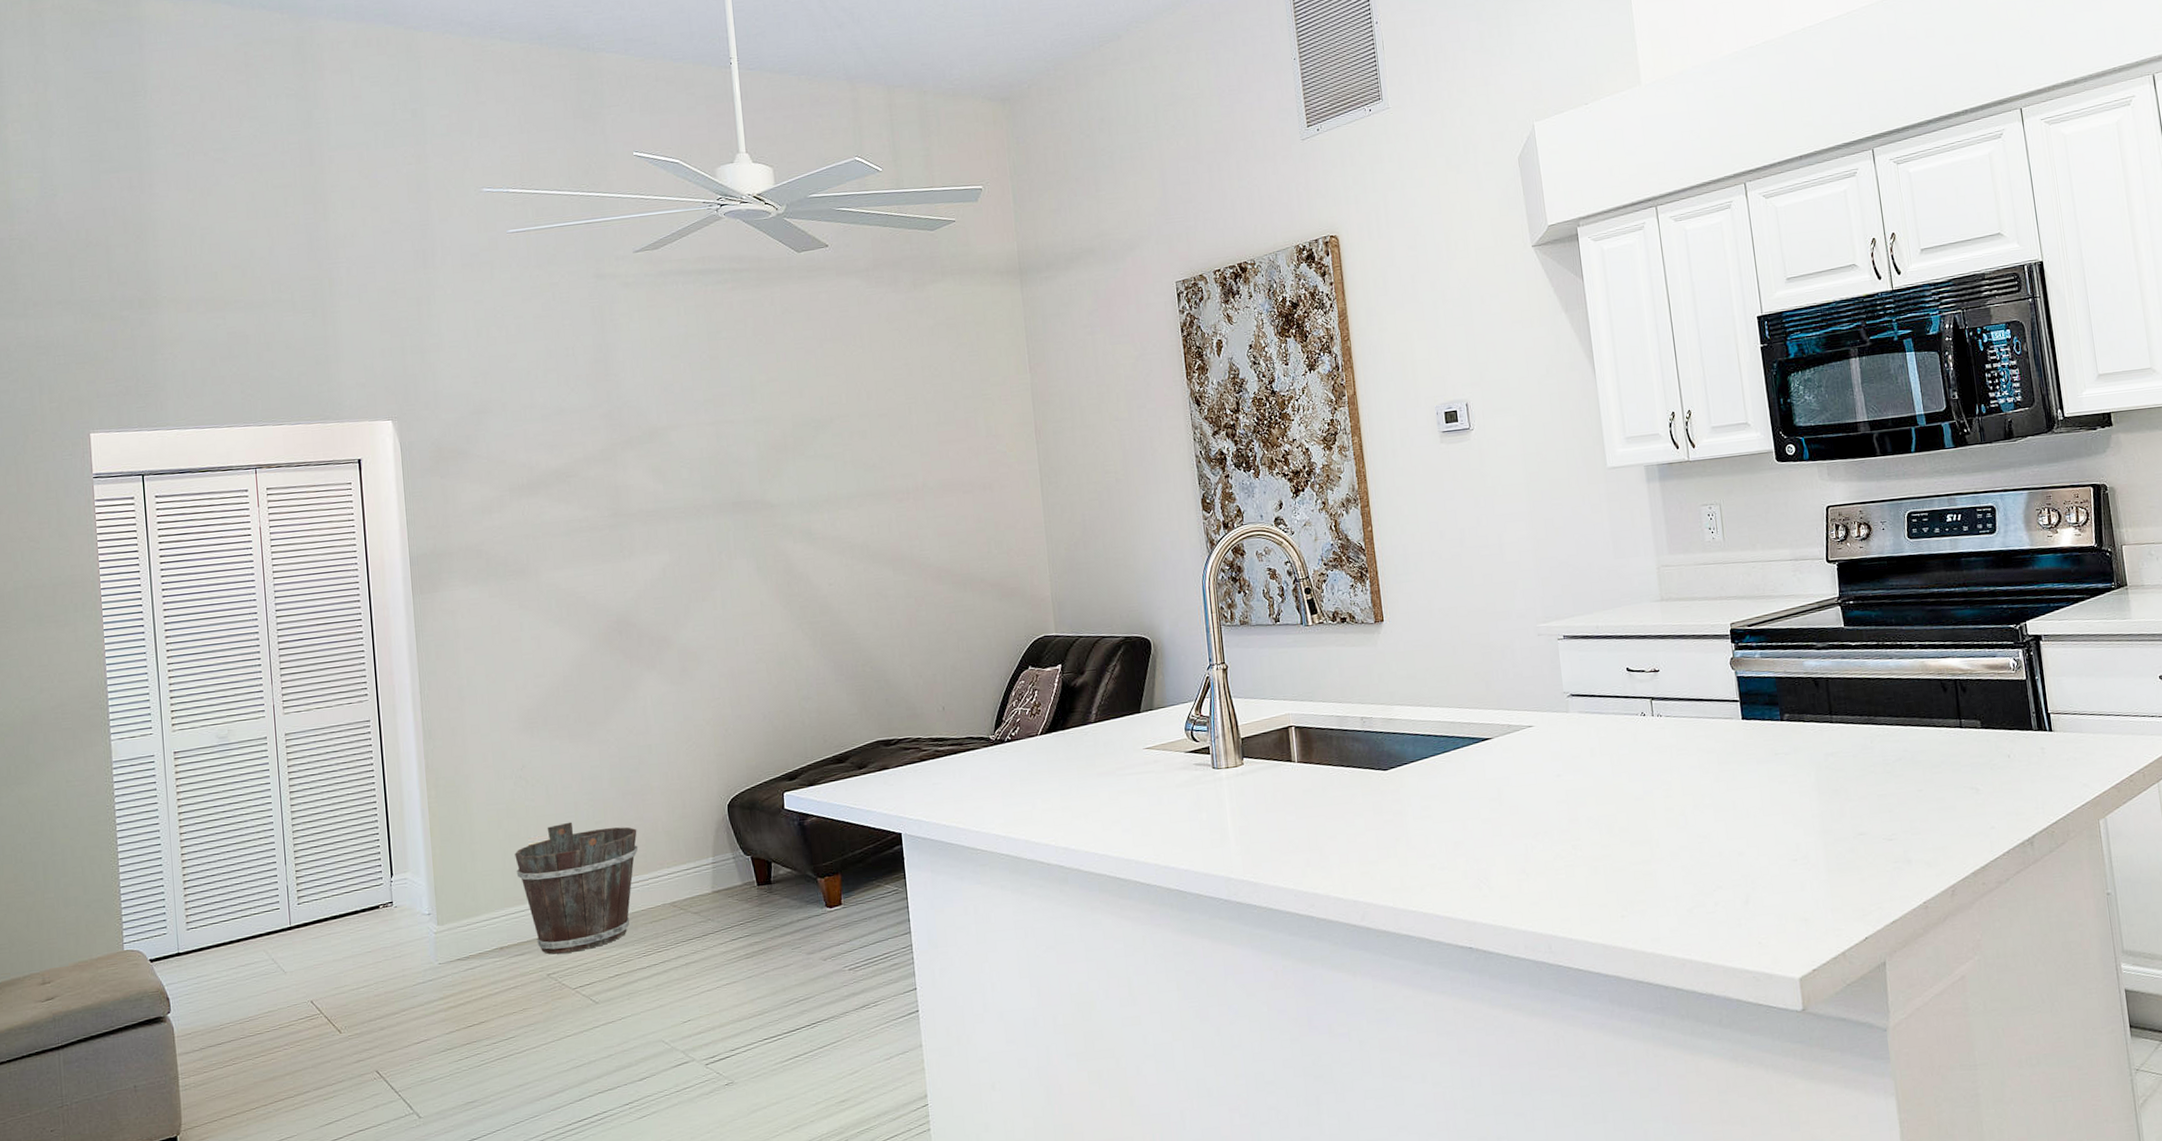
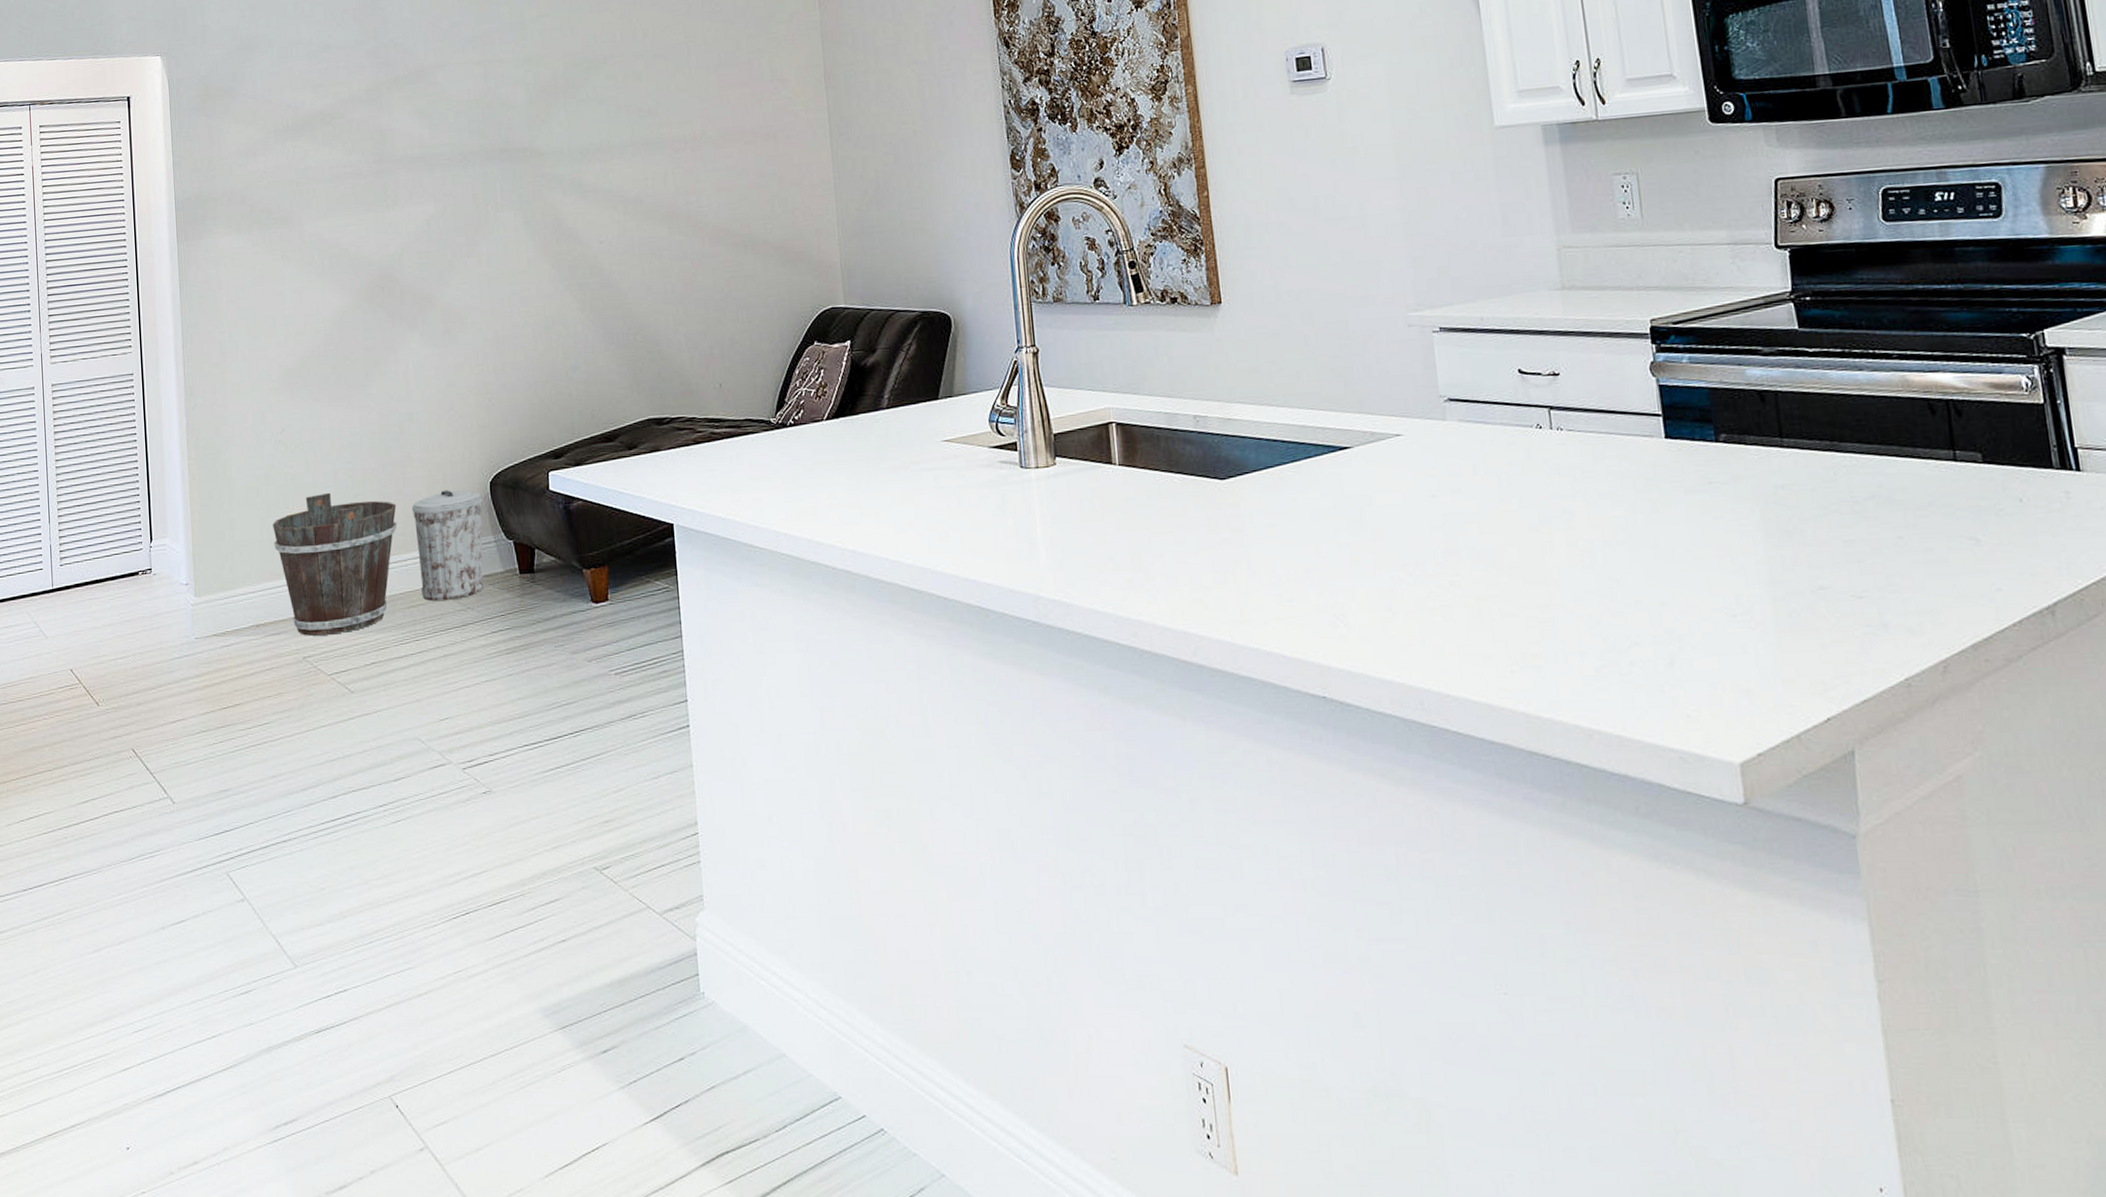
trash can: none [652,813,724,915] -> present [411,490,484,601]

